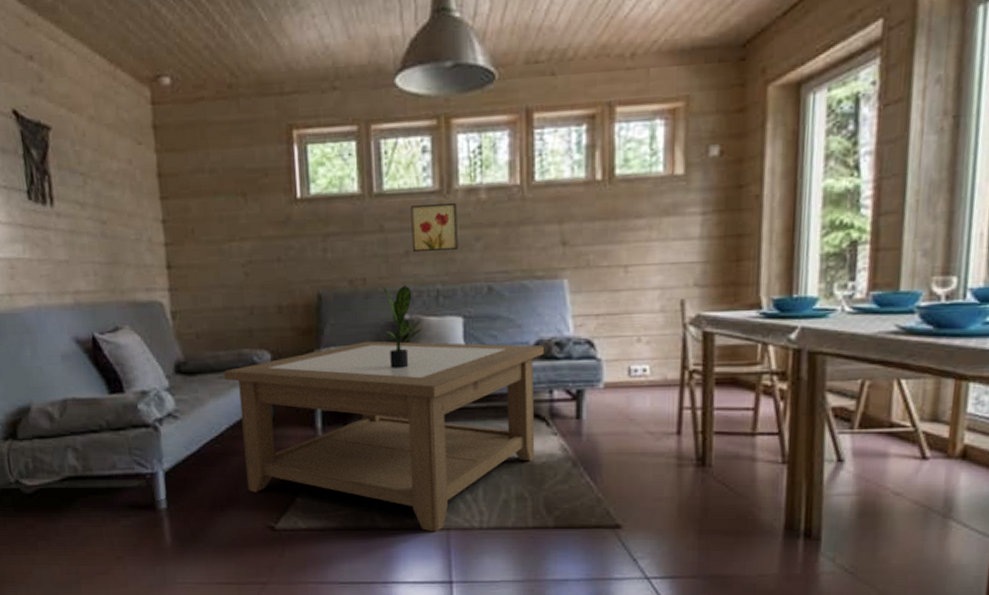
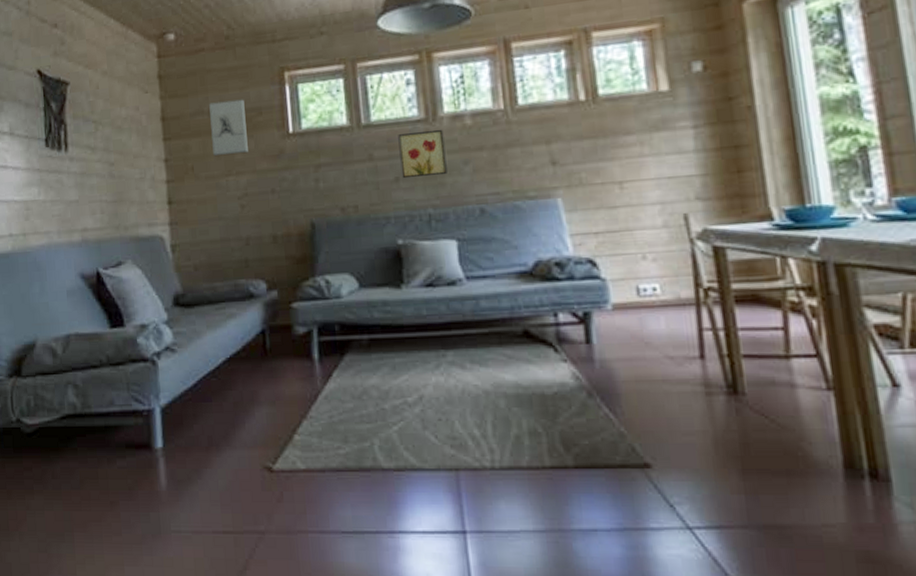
wall sculpture: none [210,158,253,220] -> present [209,99,248,157]
coffee table: present [223,341,544,532] -> none [220,266,546,473]
potted plant: present [383,284,422,368] -> none [375,210,416,295]

